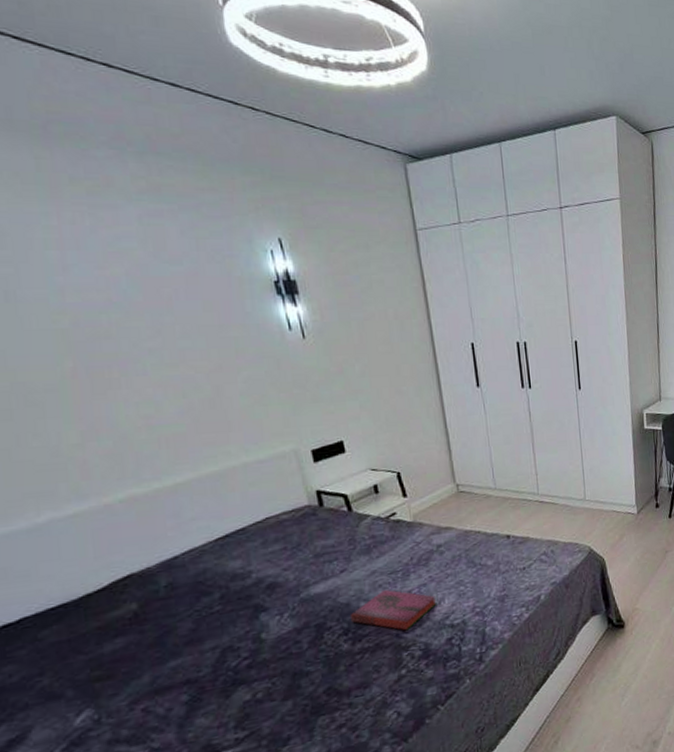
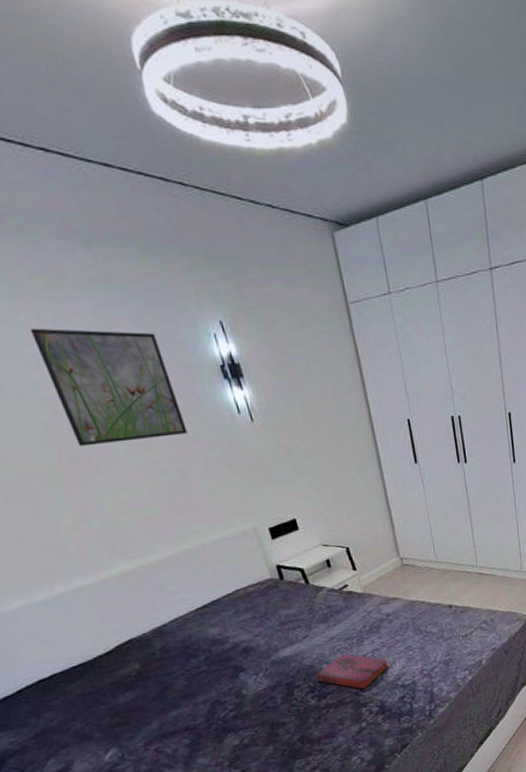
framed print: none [61,233,229,357] -> present [30,328,188,447]

